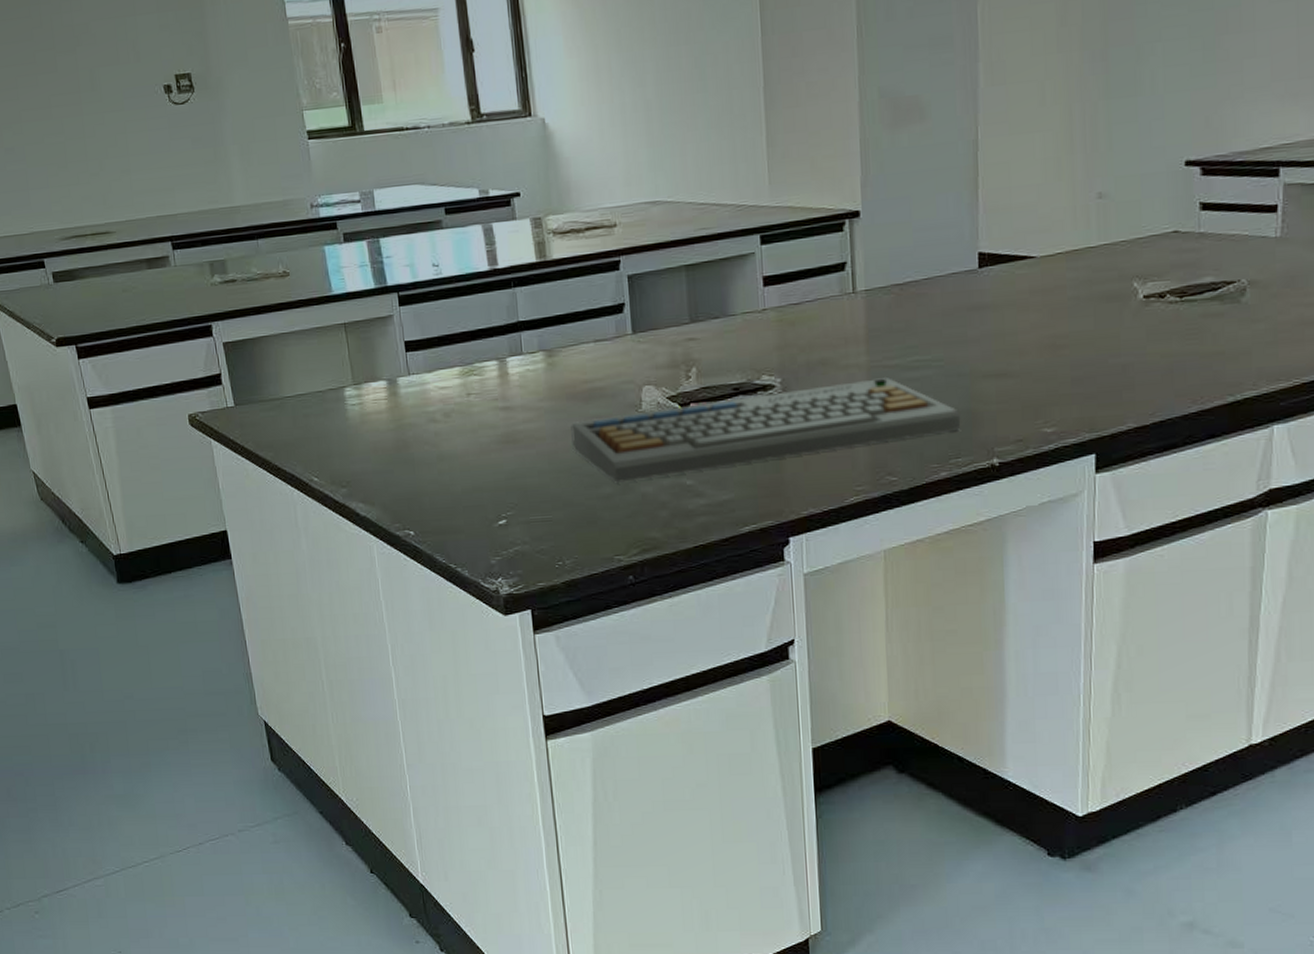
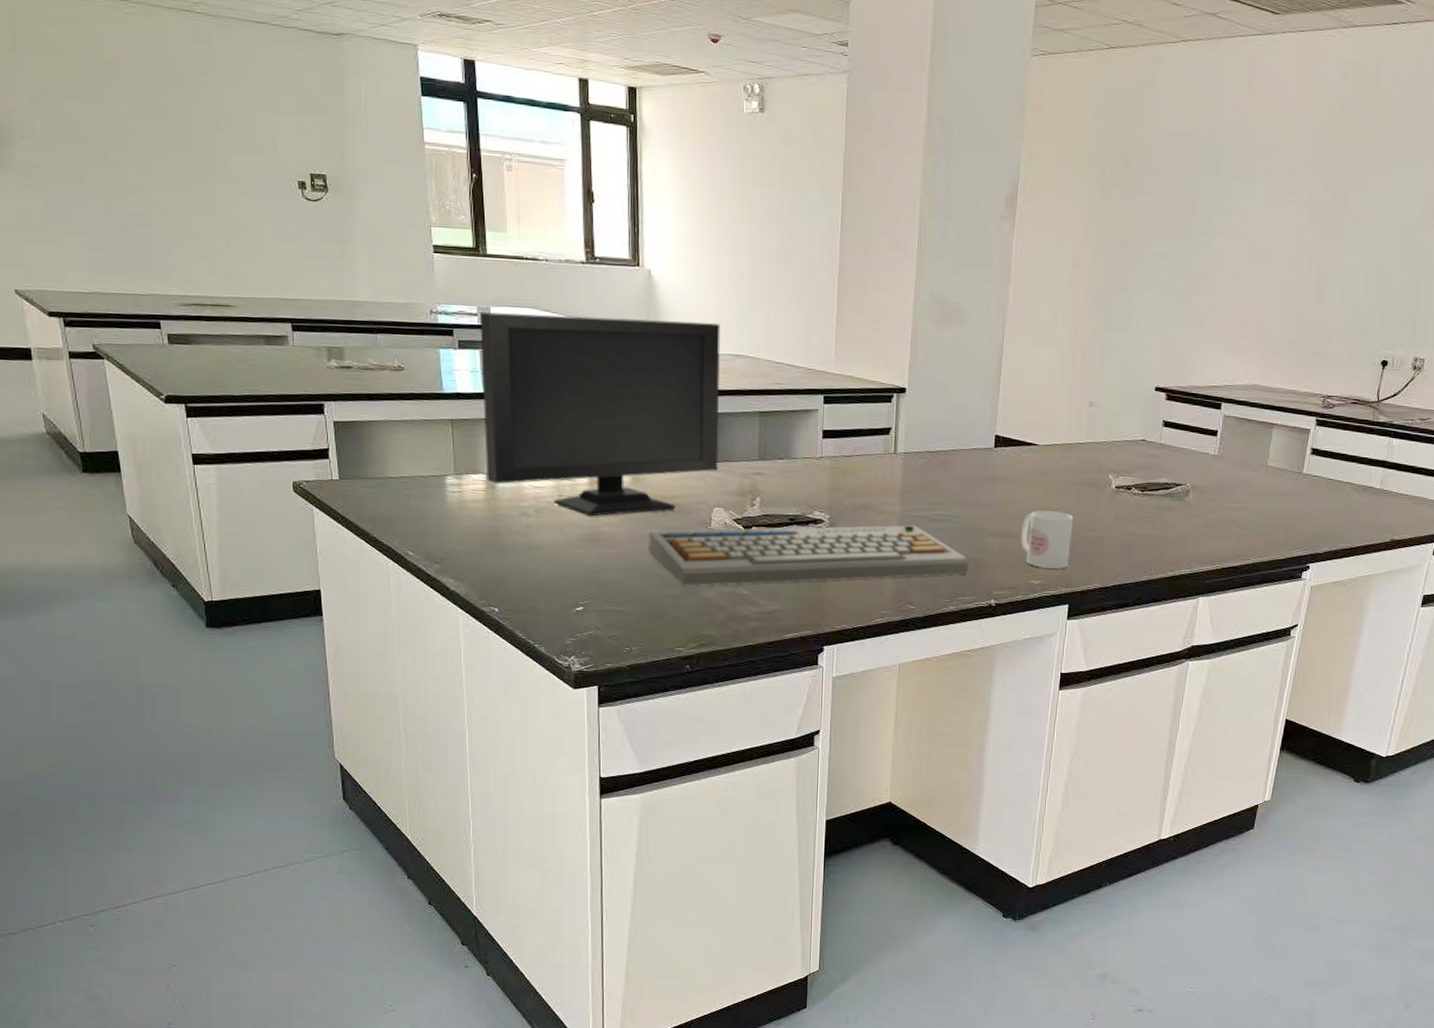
computer monitor: none [363,168,644,414] -> present [480,311,721,517]
mug: none [1024,337,1092,411] -> present [1021,510,1074,569]

